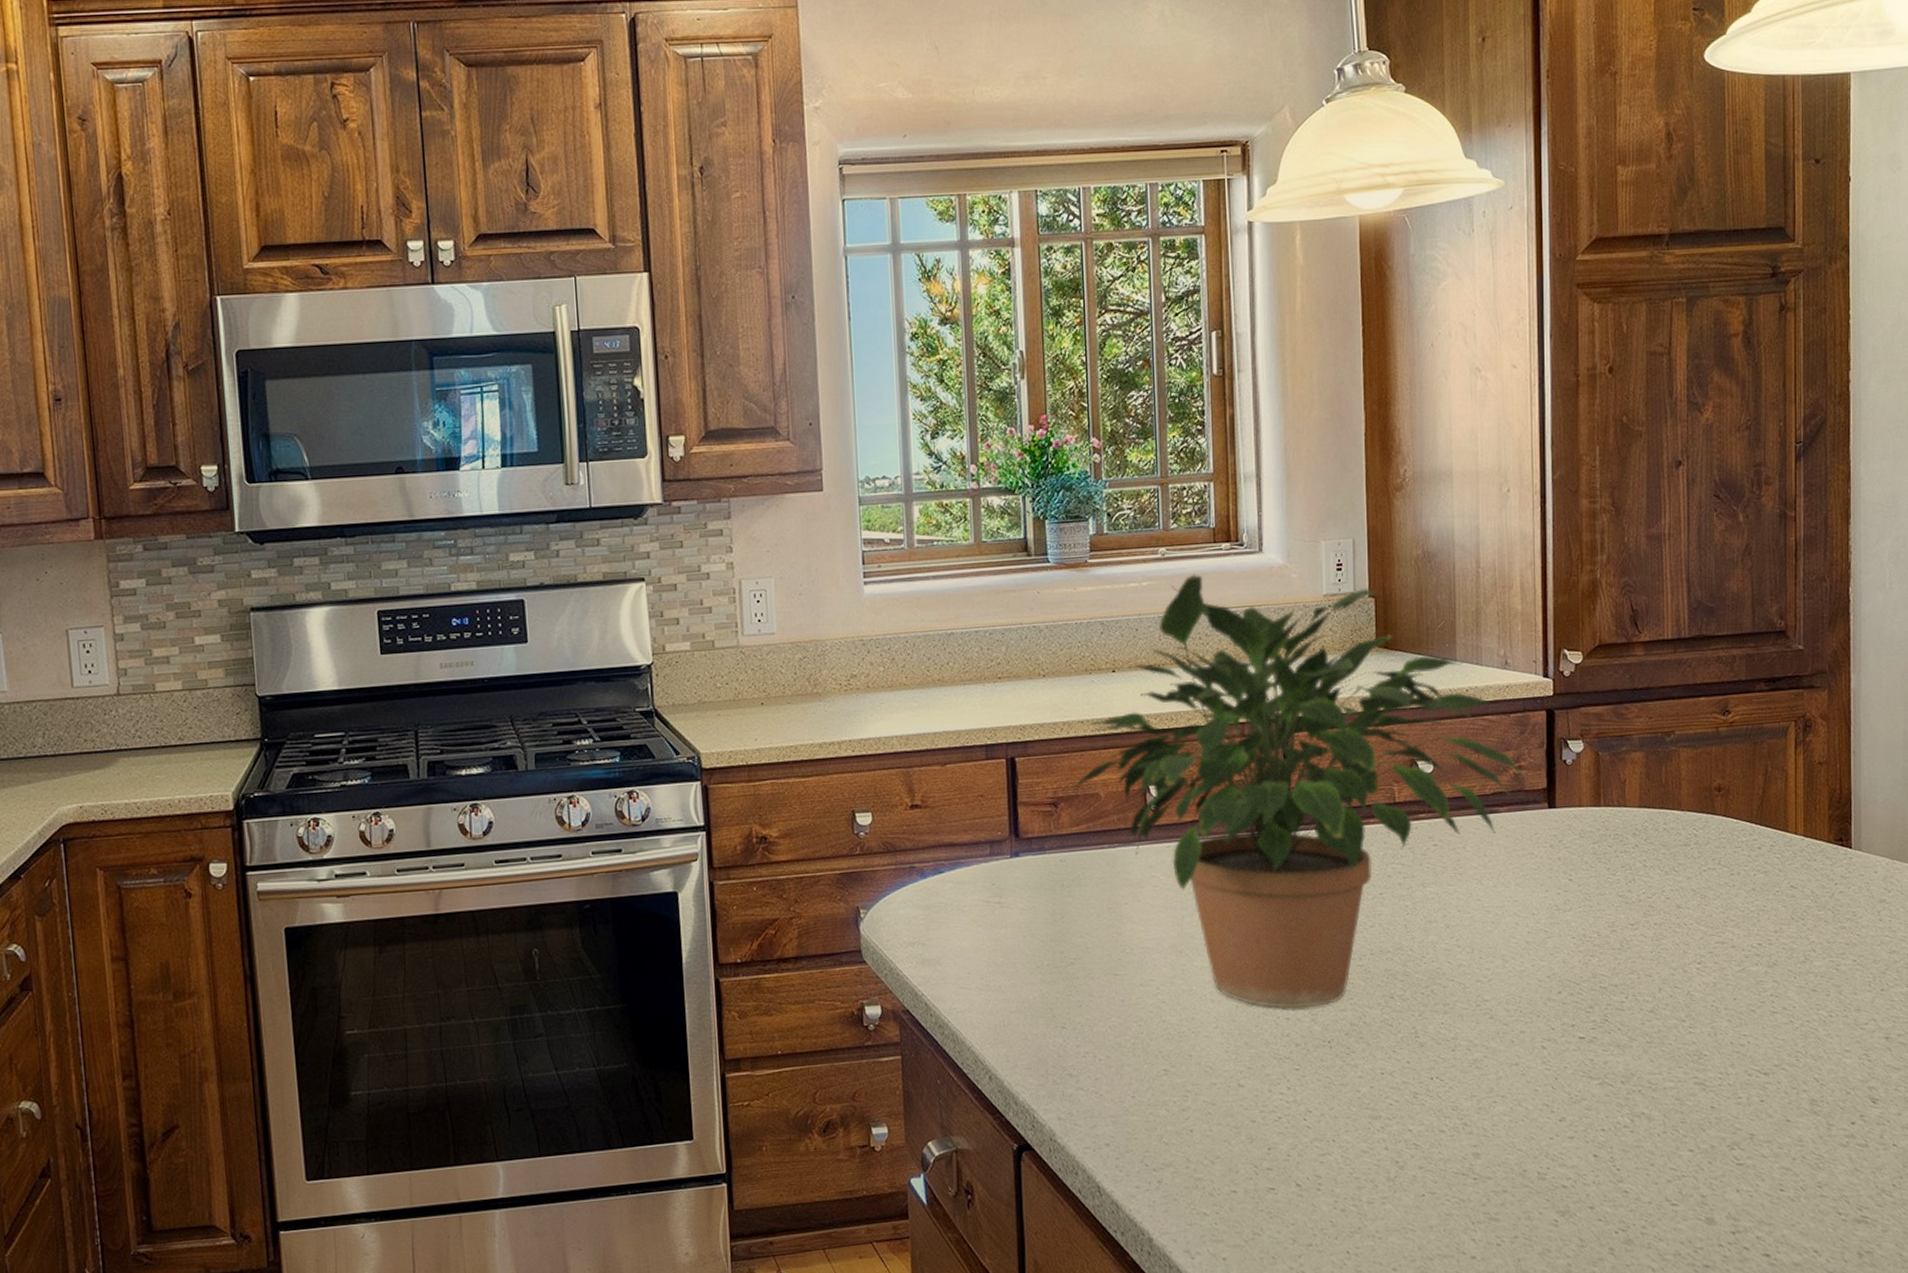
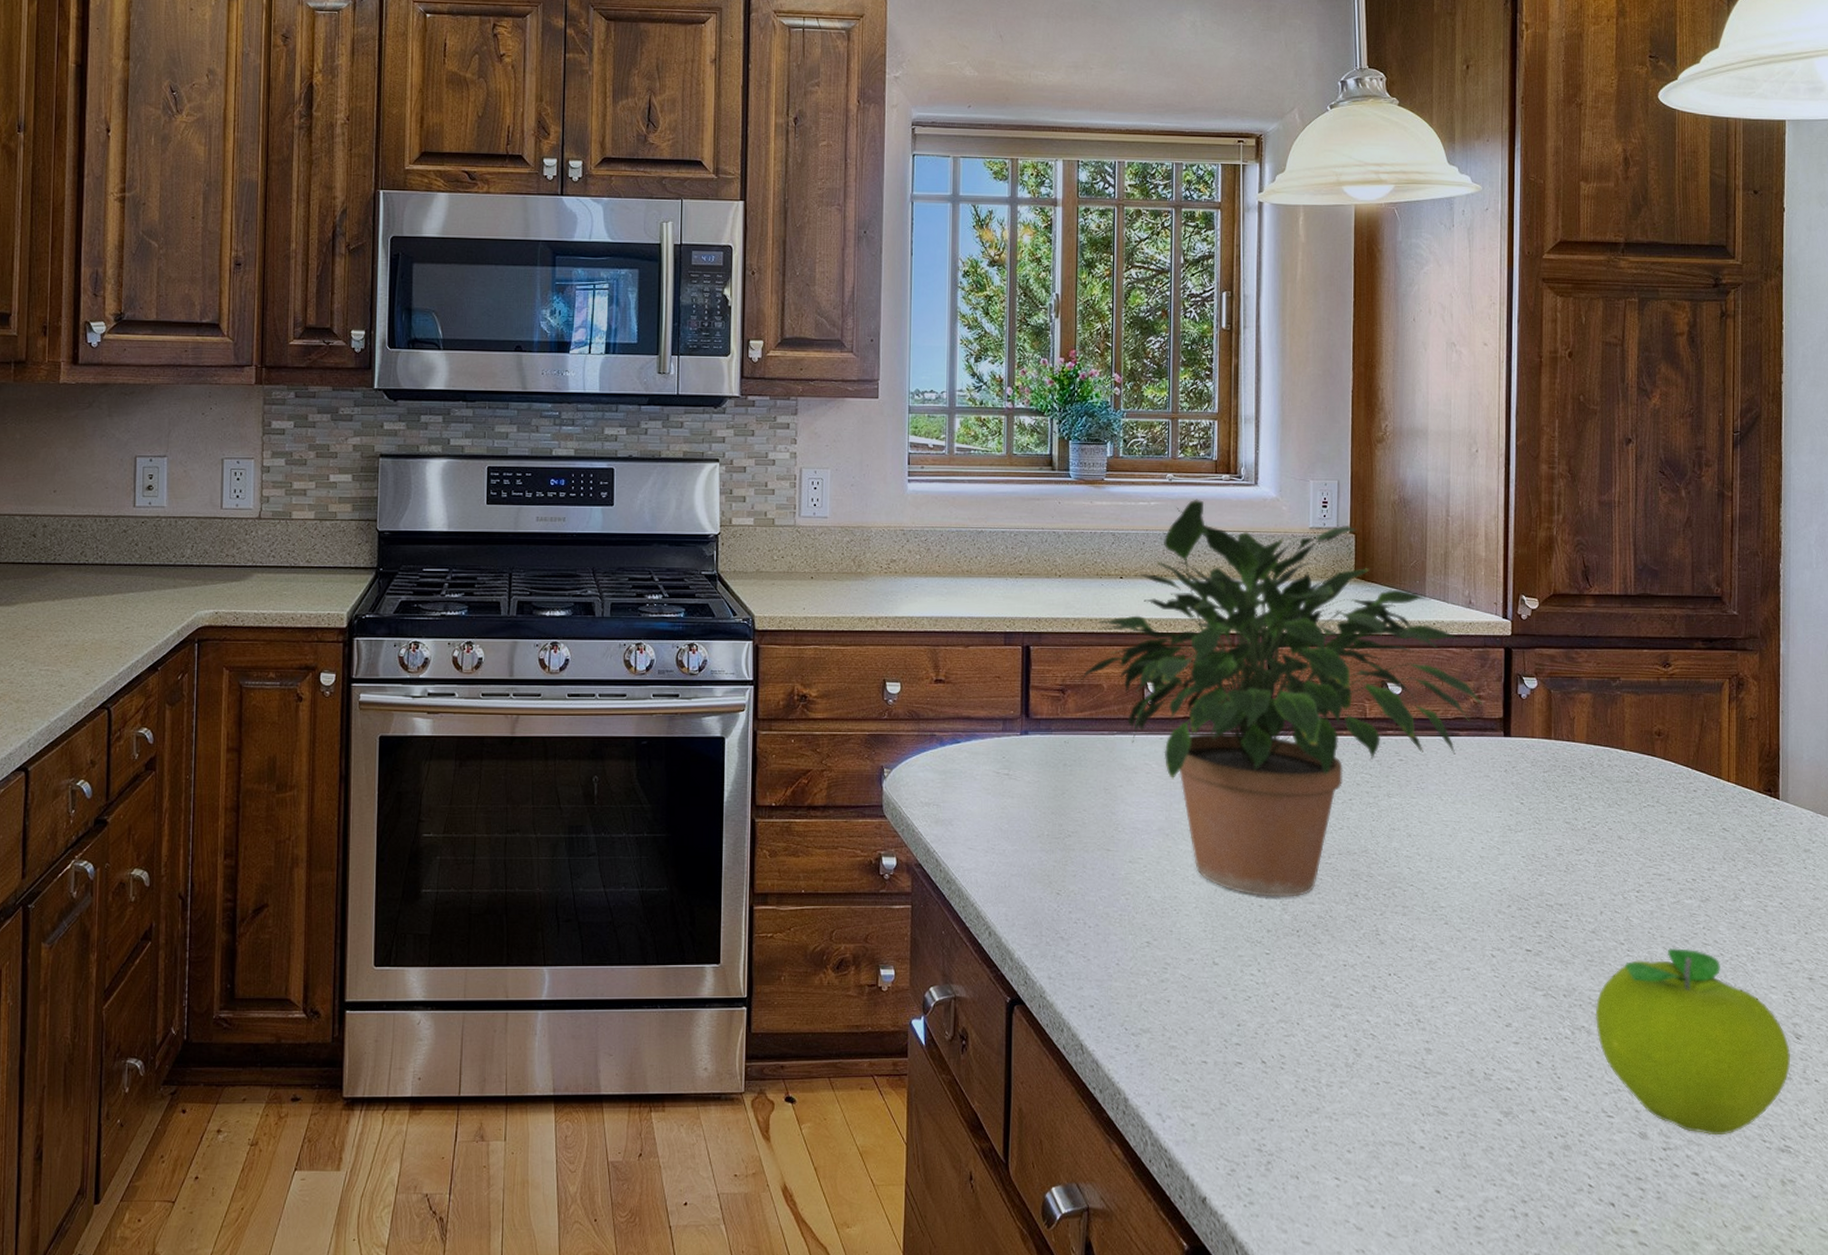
fruit: none [1655,1019,1867,1213] -> present [1595,947,1791,1136]

